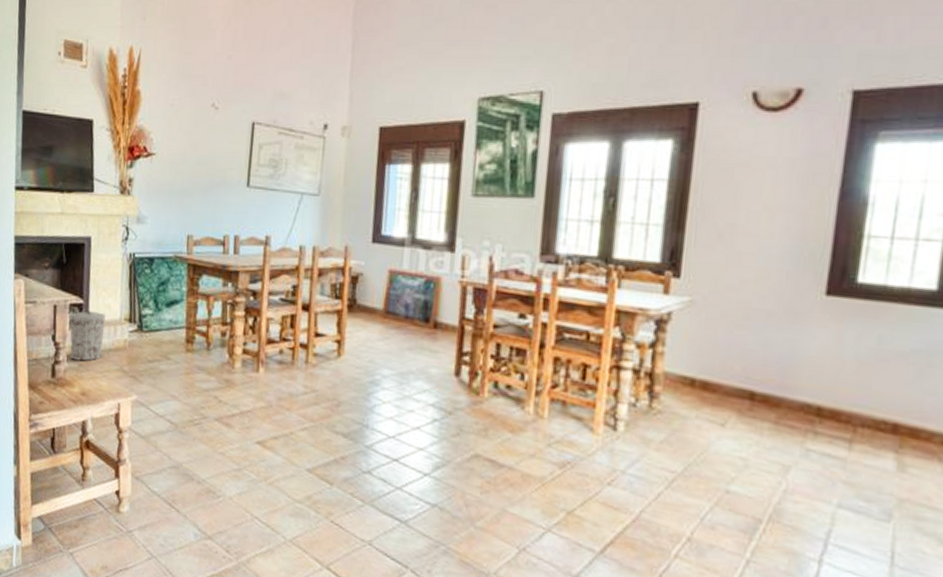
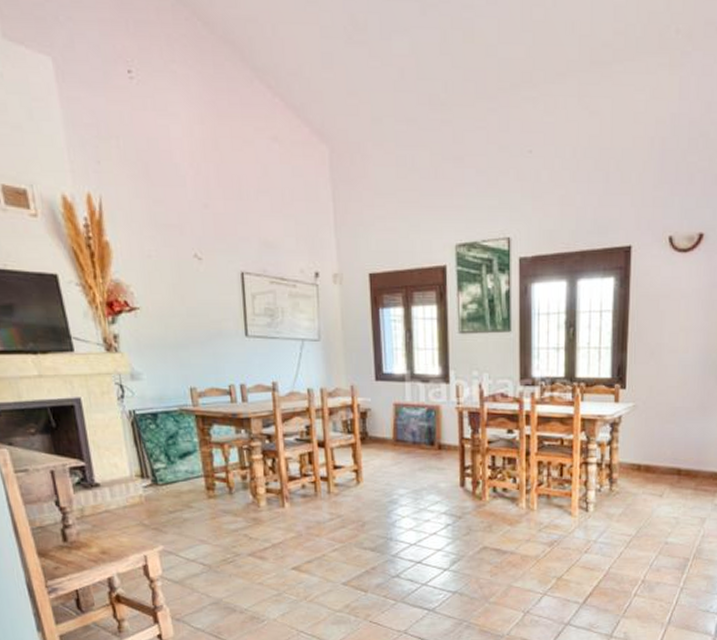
trash can: present [69,310,106,362] -> none [72,472,118,522]

